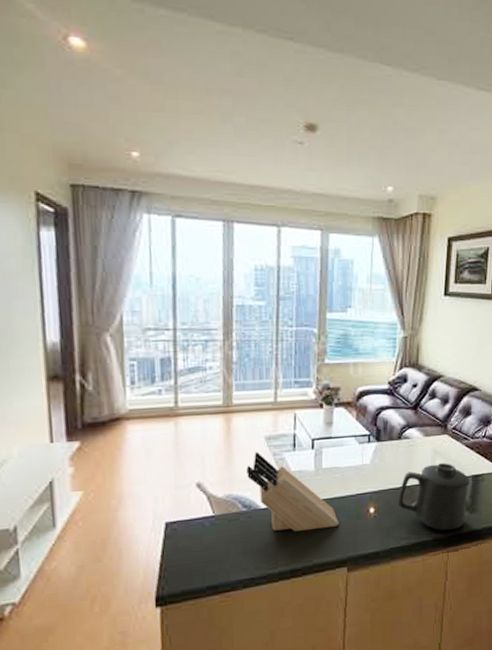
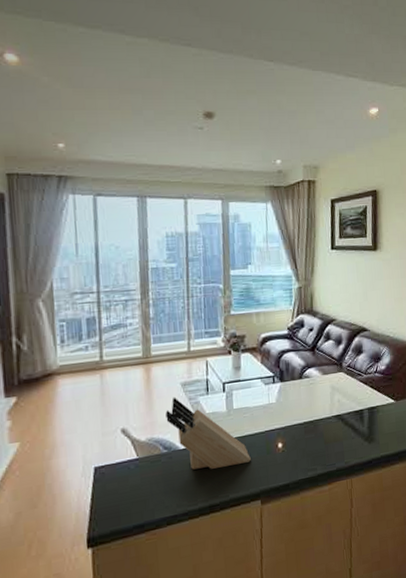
mug: present [397,463,469,531] -> none [302,398,366,461]

